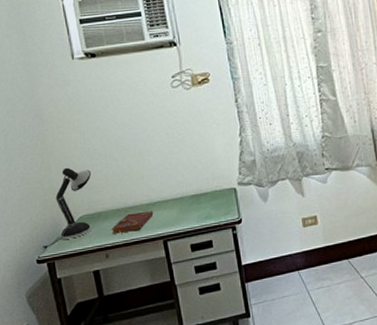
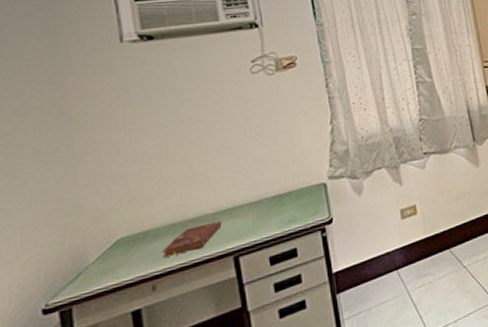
desk lamp: present [40,167,92,250] -> none [50,176,137,295]

